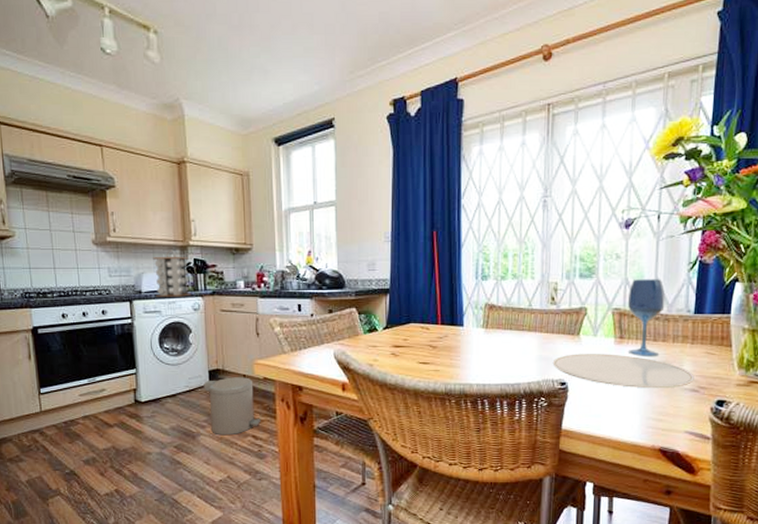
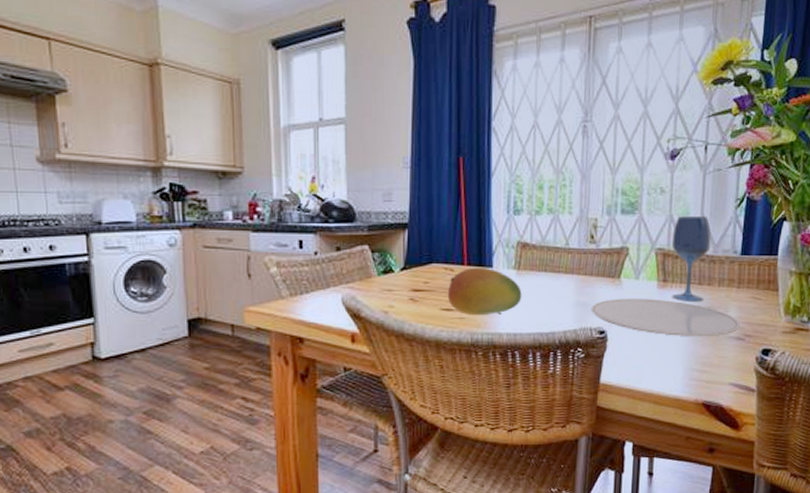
spice rack: present [153,249,191,298] -> none [116,171,166,231]
trash can: present [204,377,261,436] -> none [181,327,252,398]
fruit: none [423,326,490,369] -> present [447,267,522,316]

